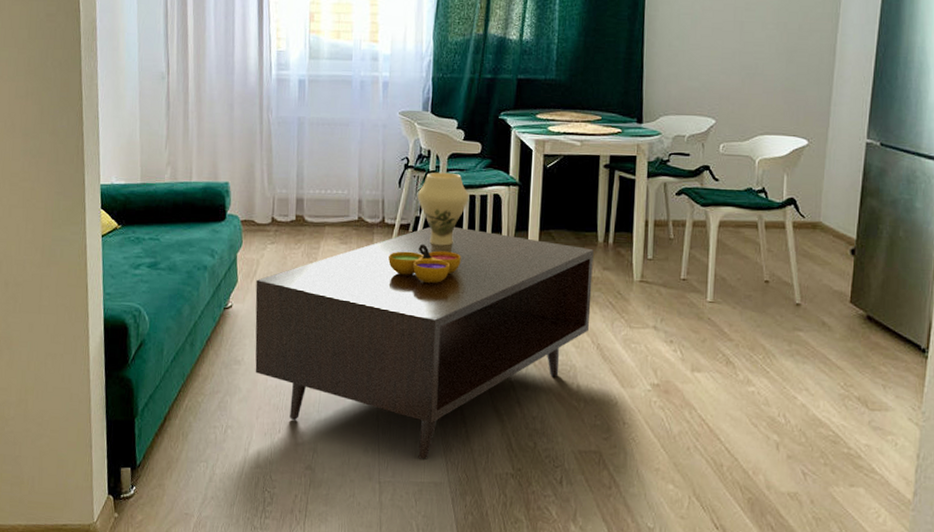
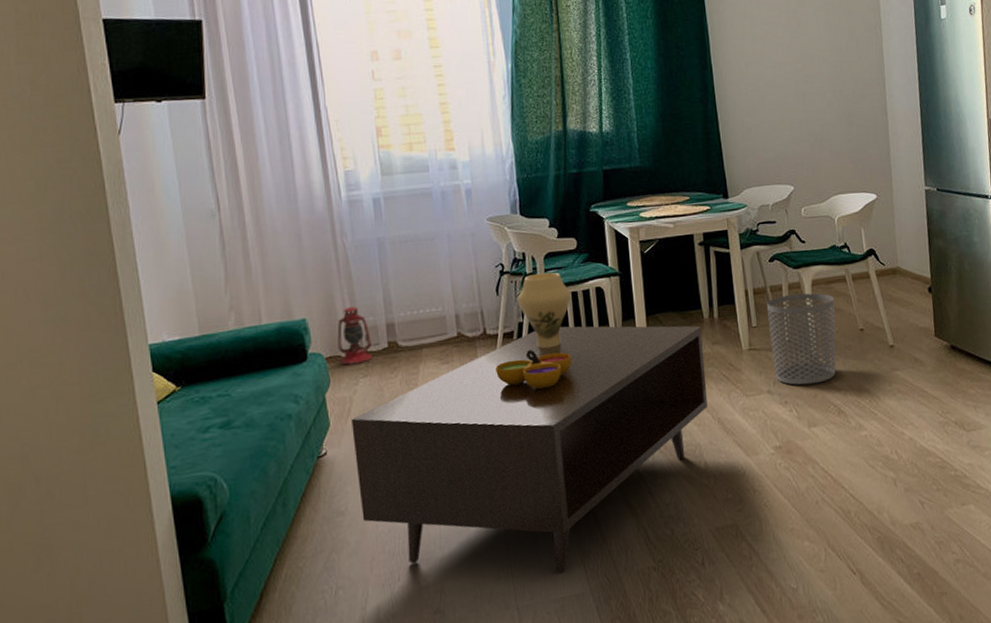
lantern: none [252,177,282,231] -> present [337,306,372,366]
waste bin: none [664,232,742,329] -> present [767,293,837,385]

